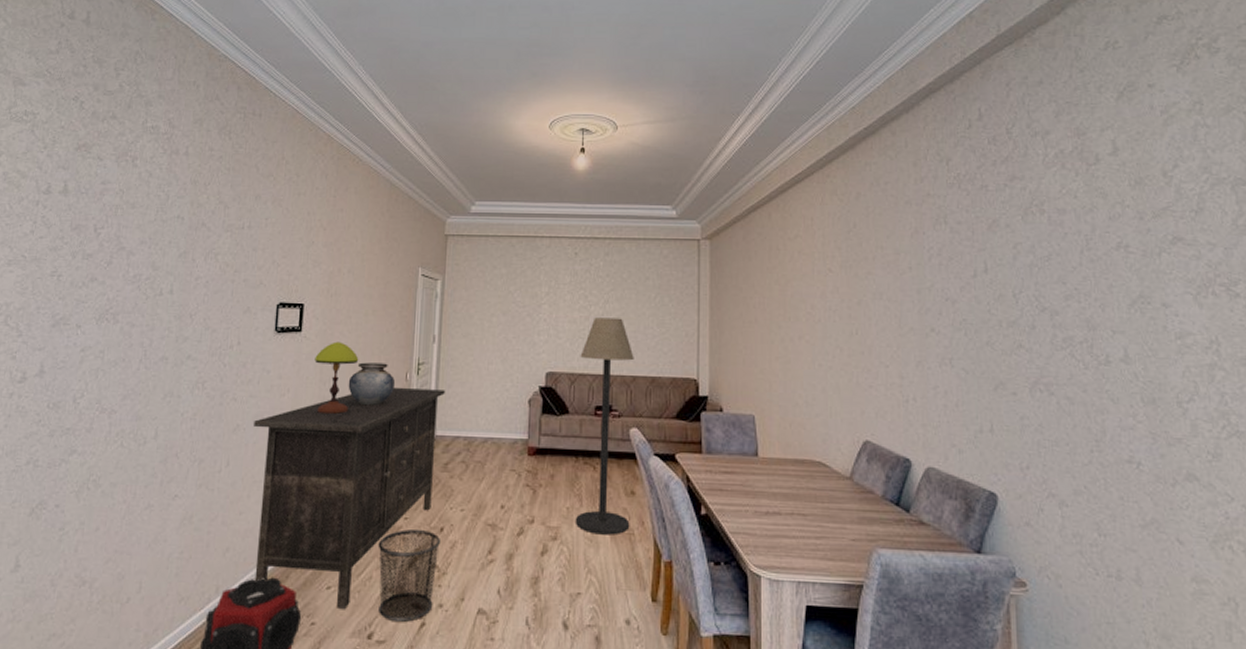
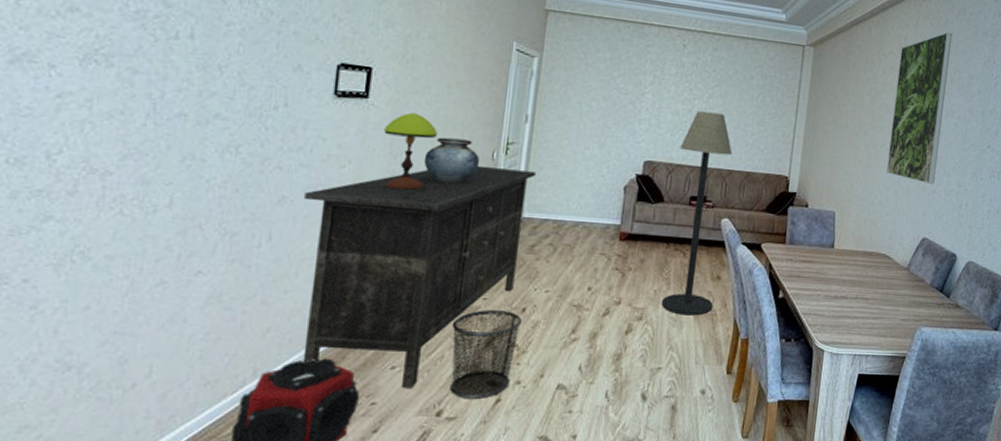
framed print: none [808,206,869,377] -> present [886,32,952,184]

